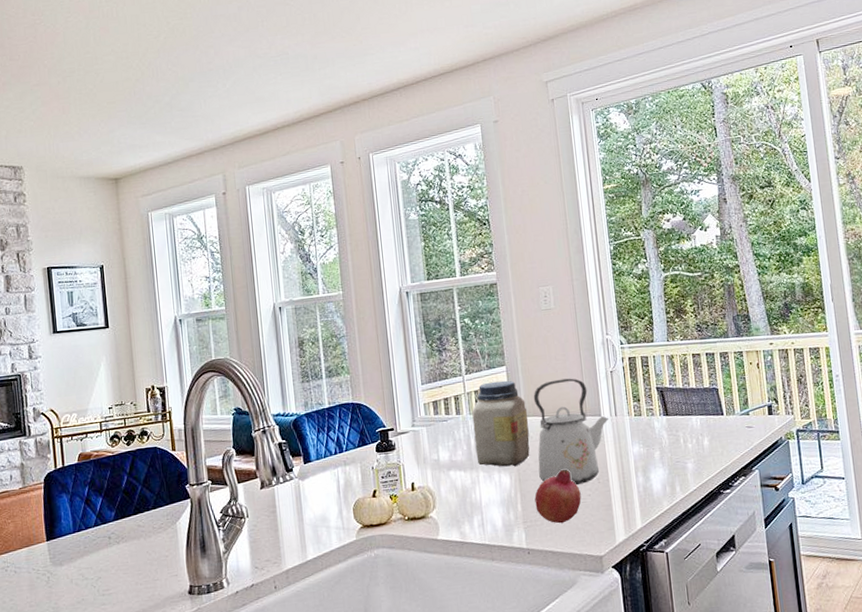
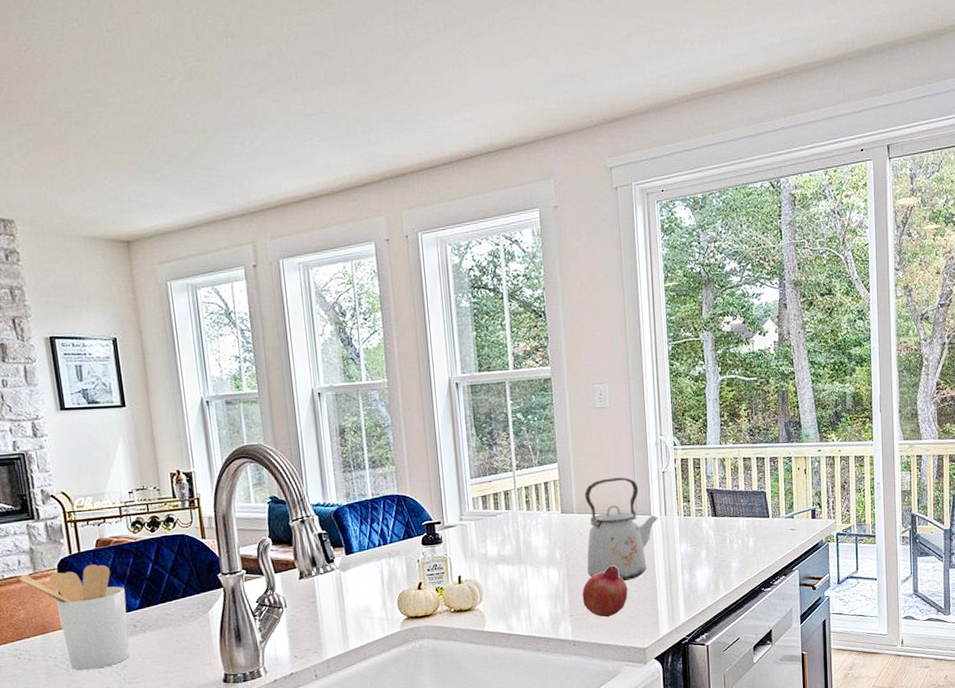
utensil holder: none [10,478,104,583] -> present [19,564,130,671]
jar: present [472,380,530,467] -> none [521,477,579,562]

